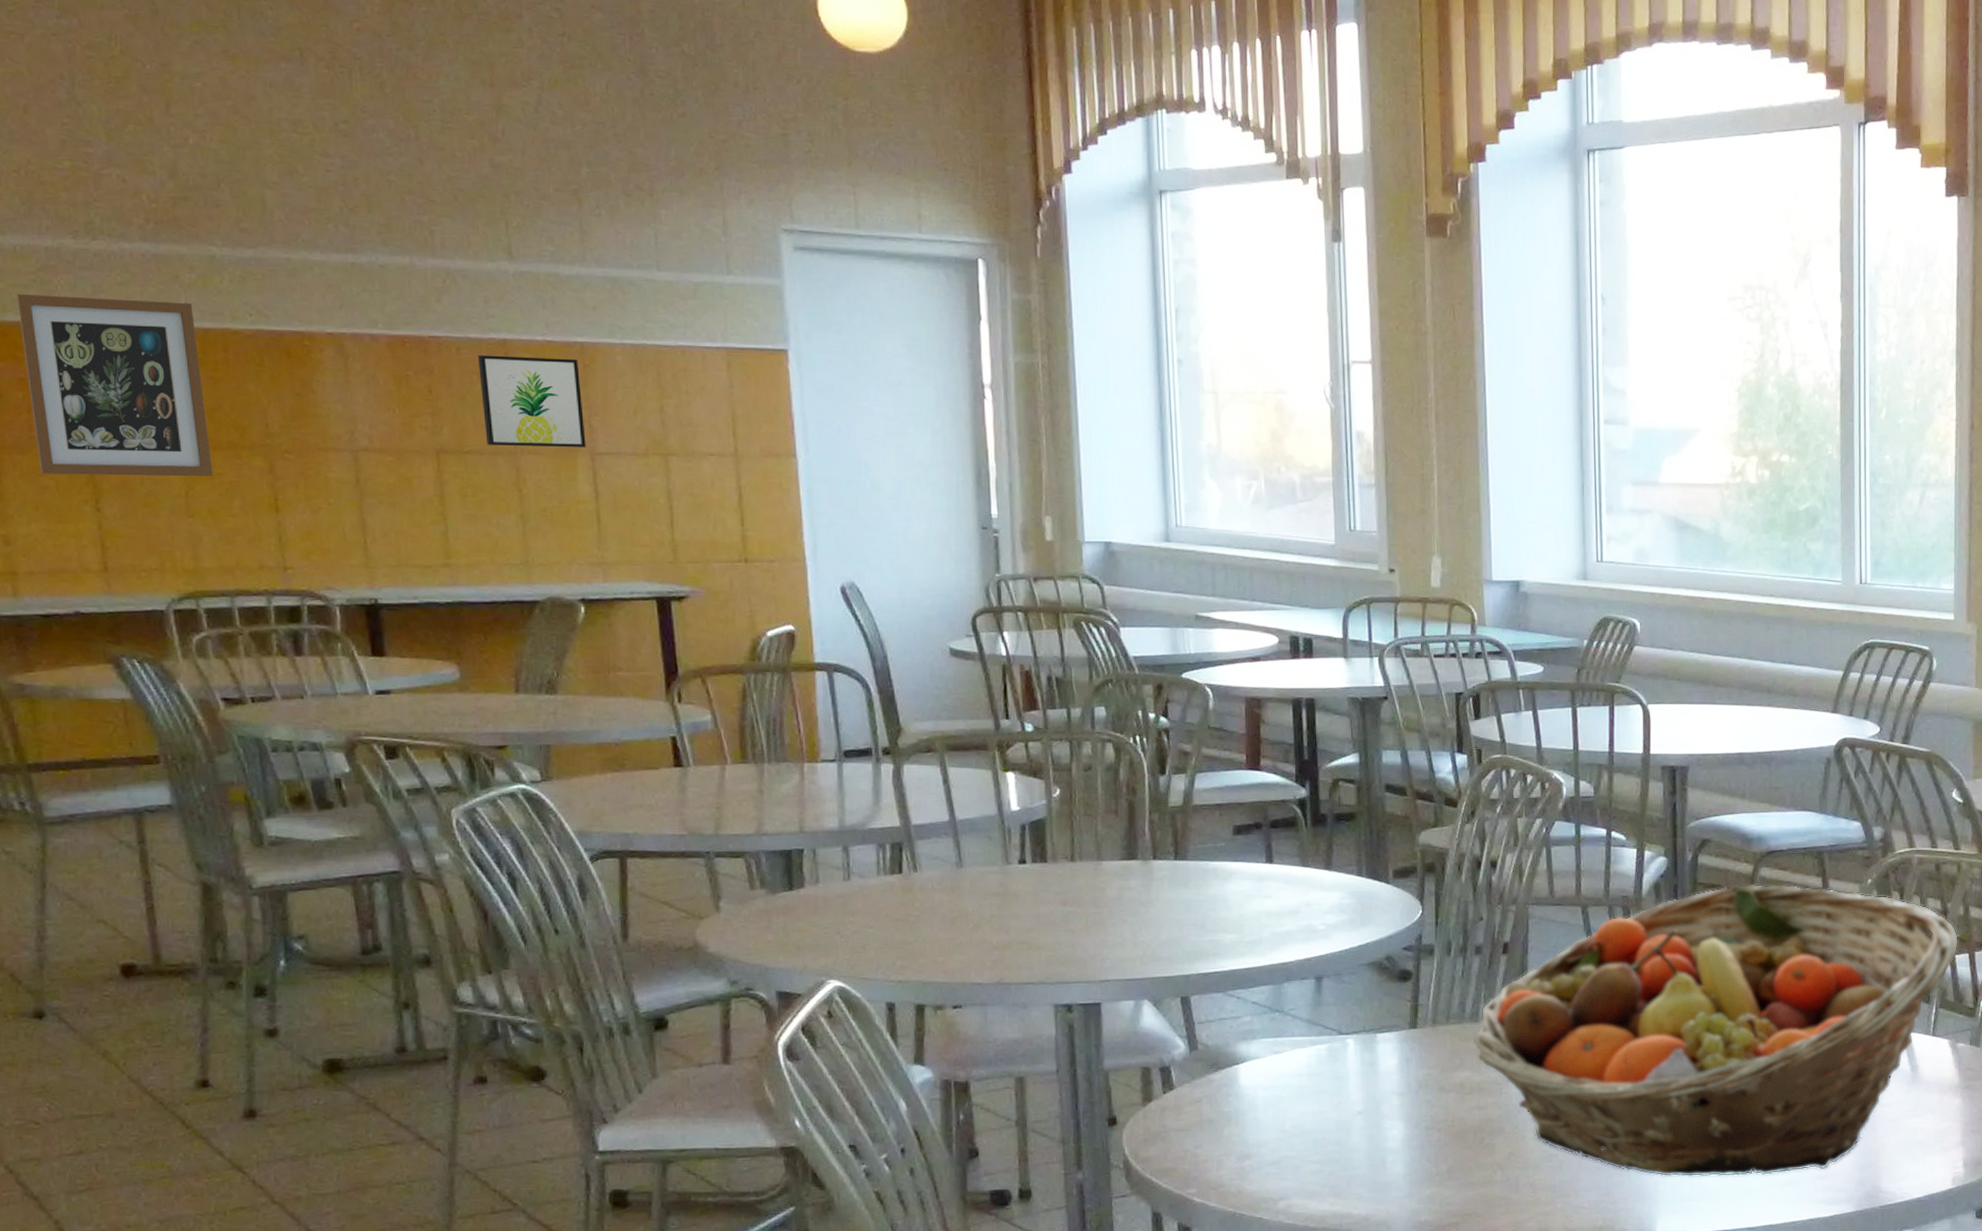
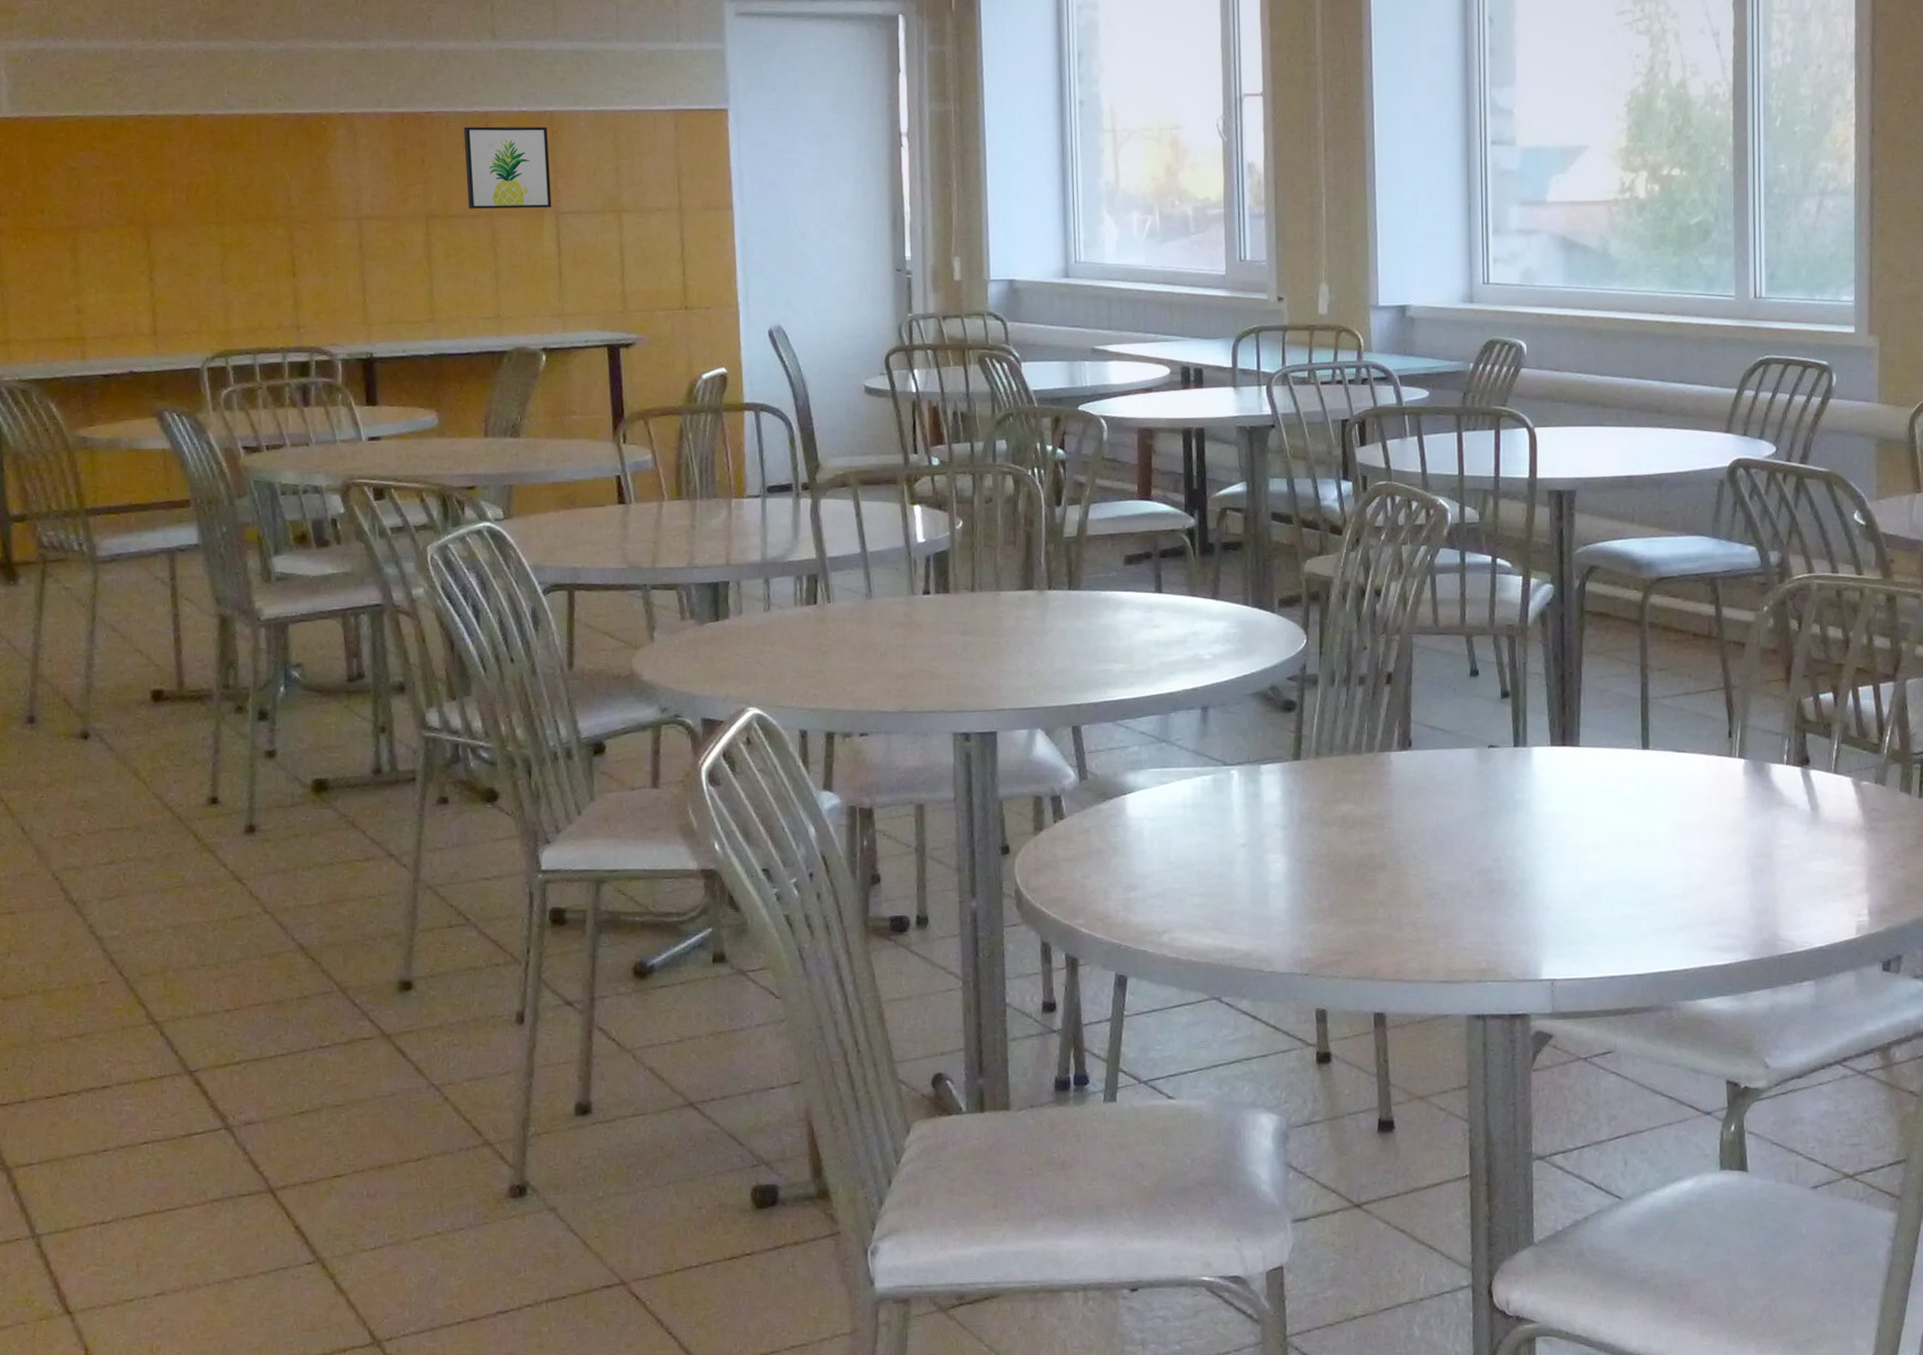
wall art: present [16,294,213,477] -> none [96,91,244,250]
fruit basket: present [1473,884,1959,1177] -> none [1355,612,1862,920]

